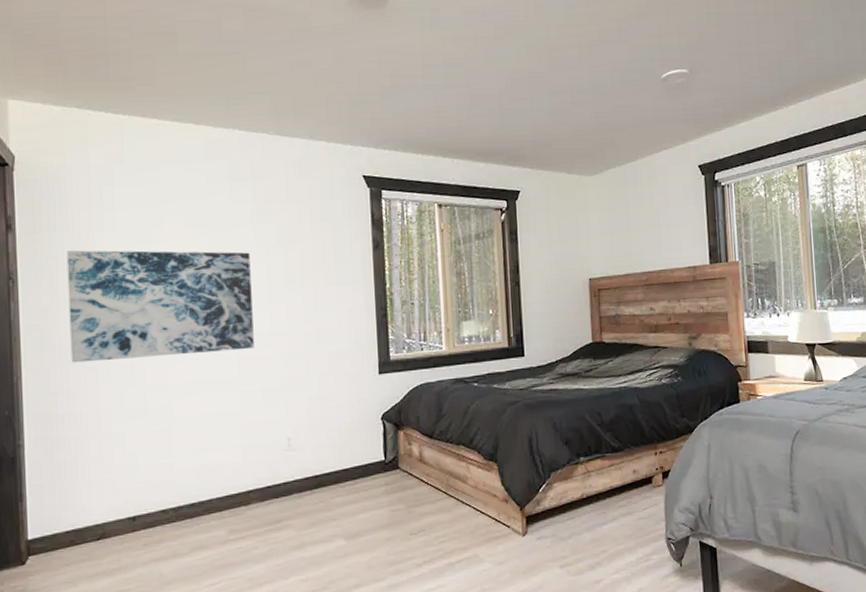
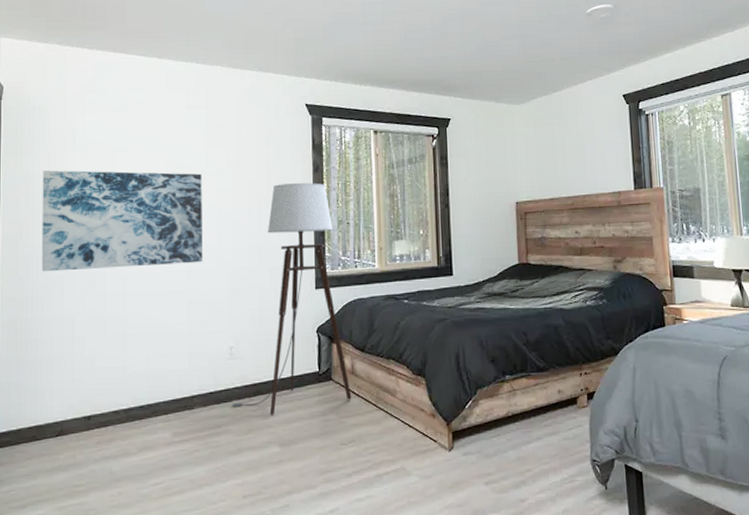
floor lamp: none [290,261,421,507] -> present [230,183,352,415]

